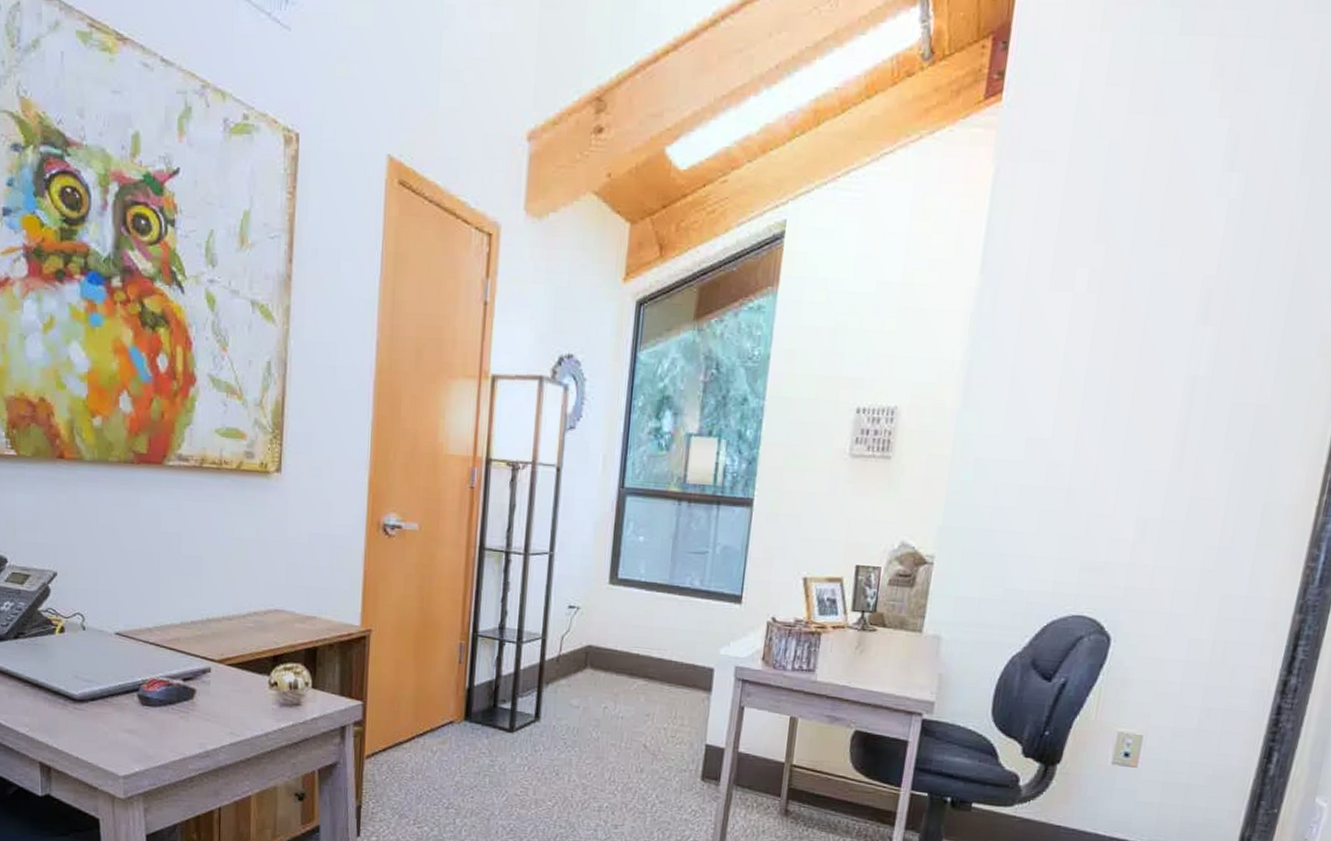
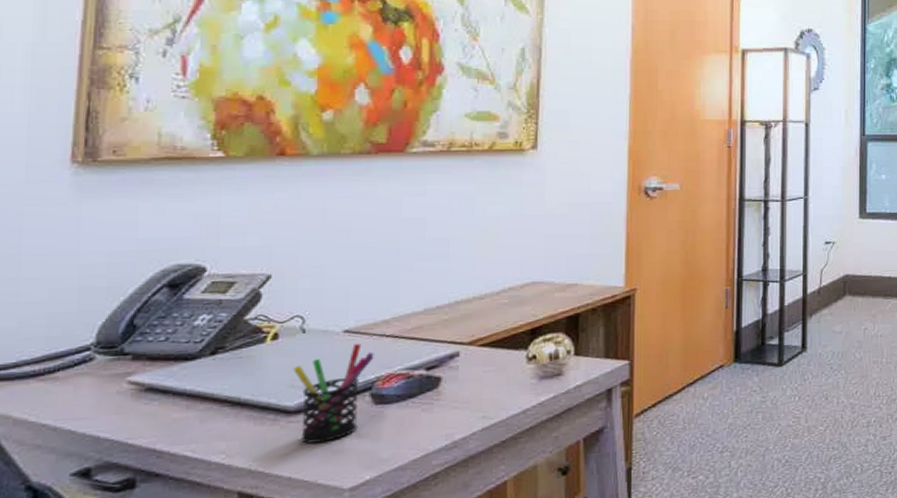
pen holder: none [77,647,140,732] -> present [293,344,374,444]

